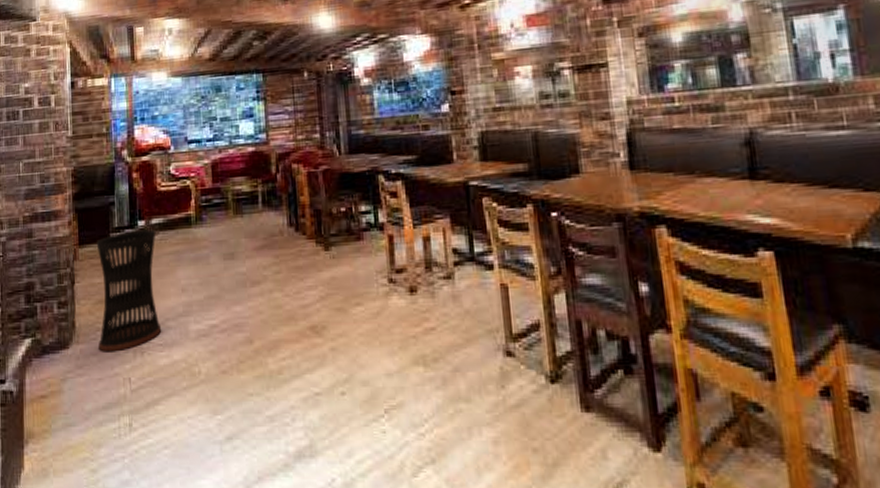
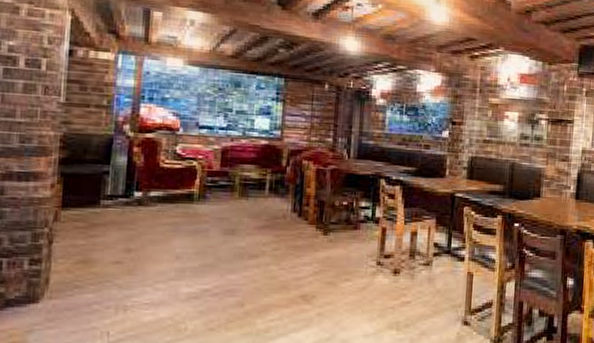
umbrella stand: present [96,229,162,352] -> none [75,200,154,308]

